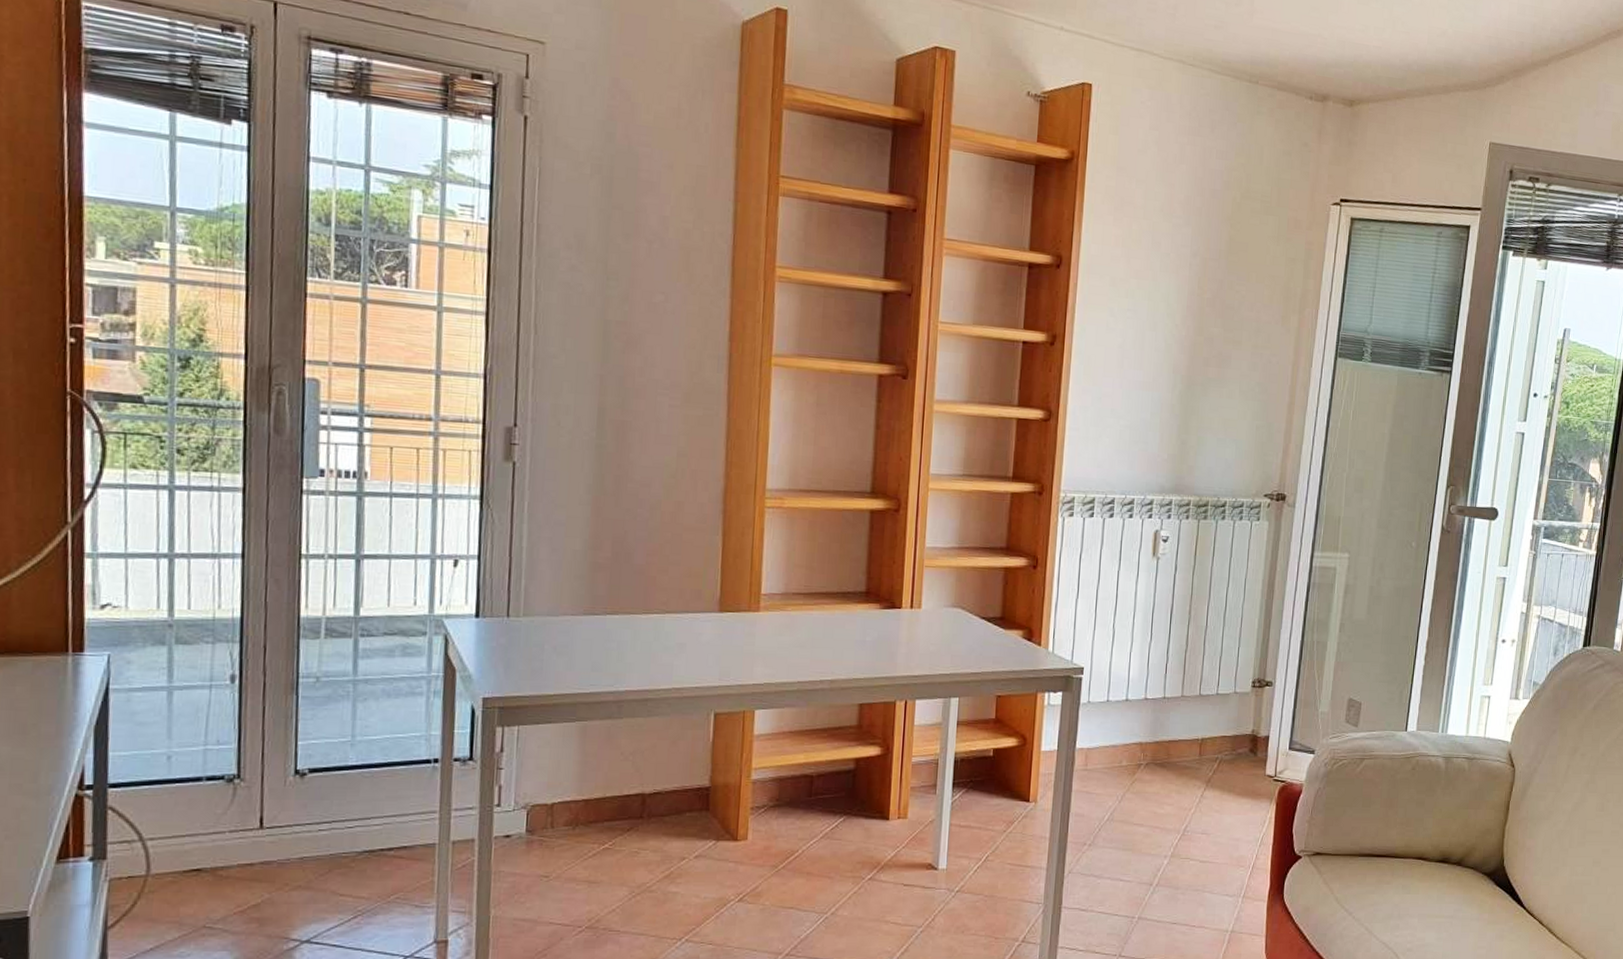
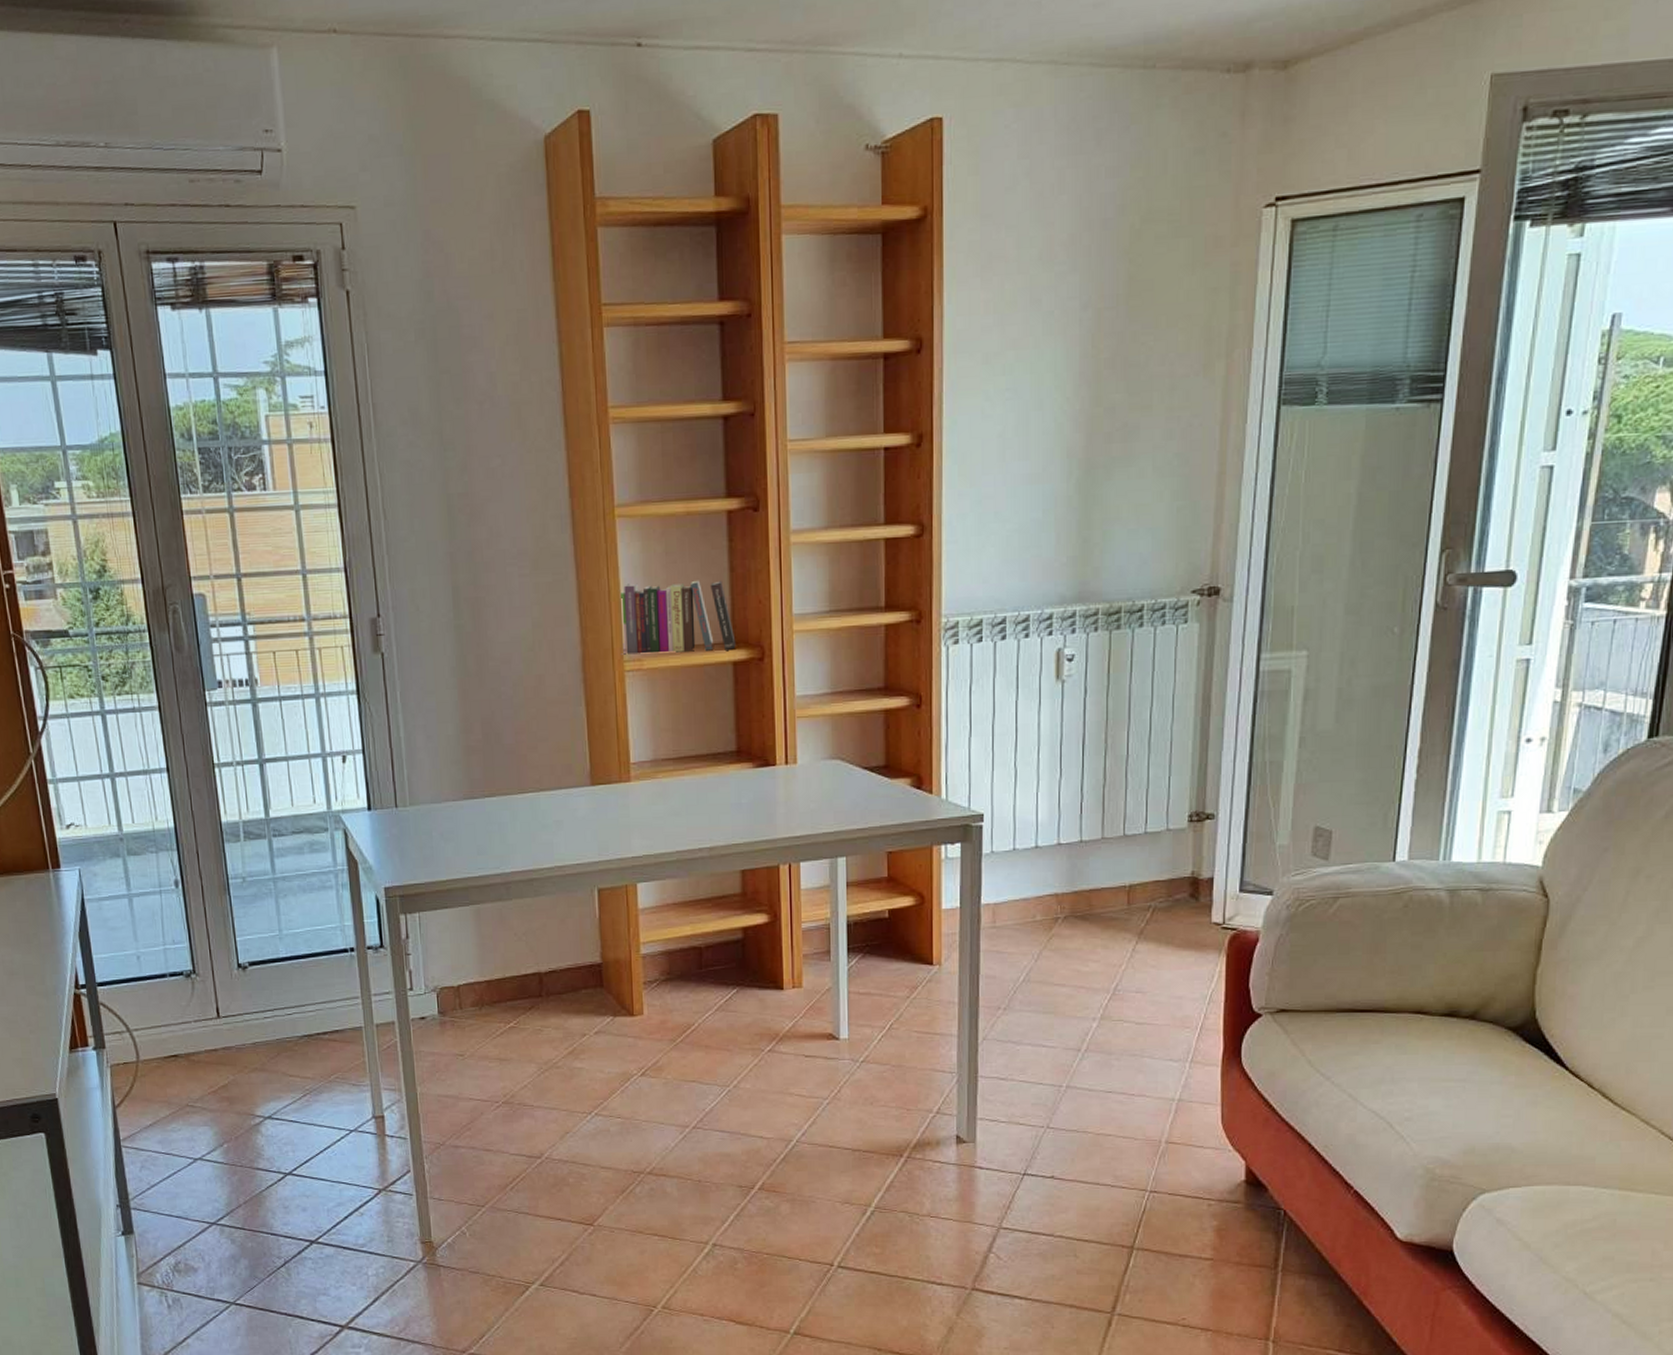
books: none [763,427,875,499] -> present [621,580,736,655]

